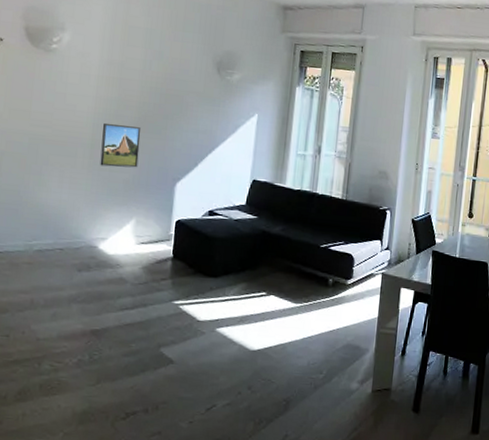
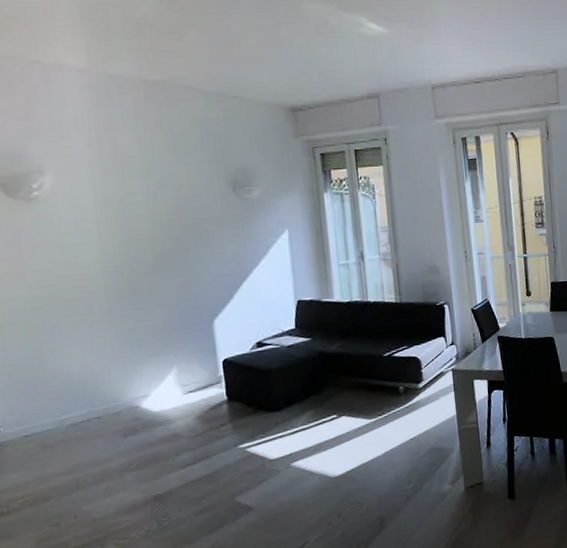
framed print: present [100,122,142,168] -> none [115,267,166,318]

